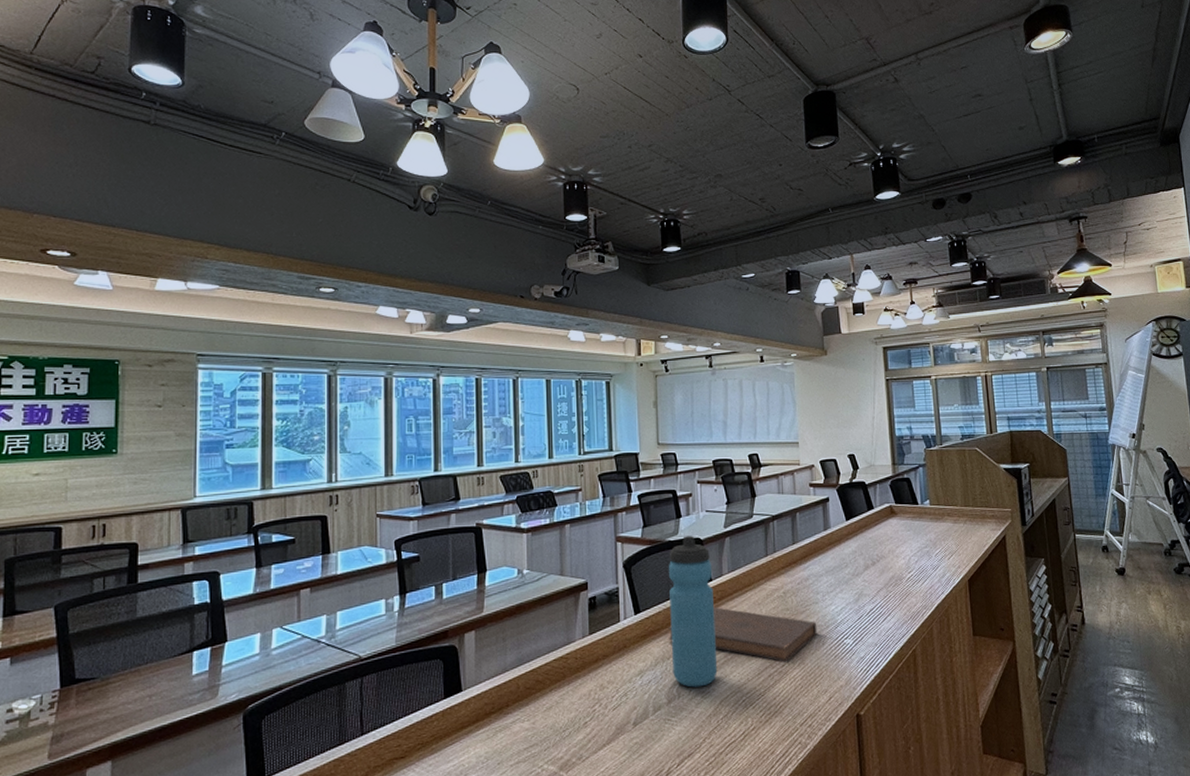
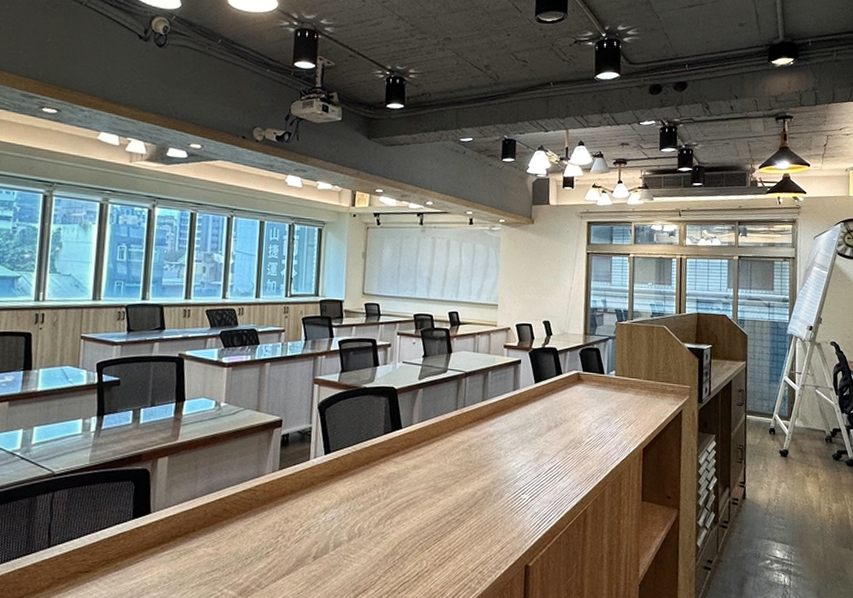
book: present [668,607,817,662] -> none [354,454,497,511]
water bottle: present [669,536,718,688] -> none [356,384,404,528]

